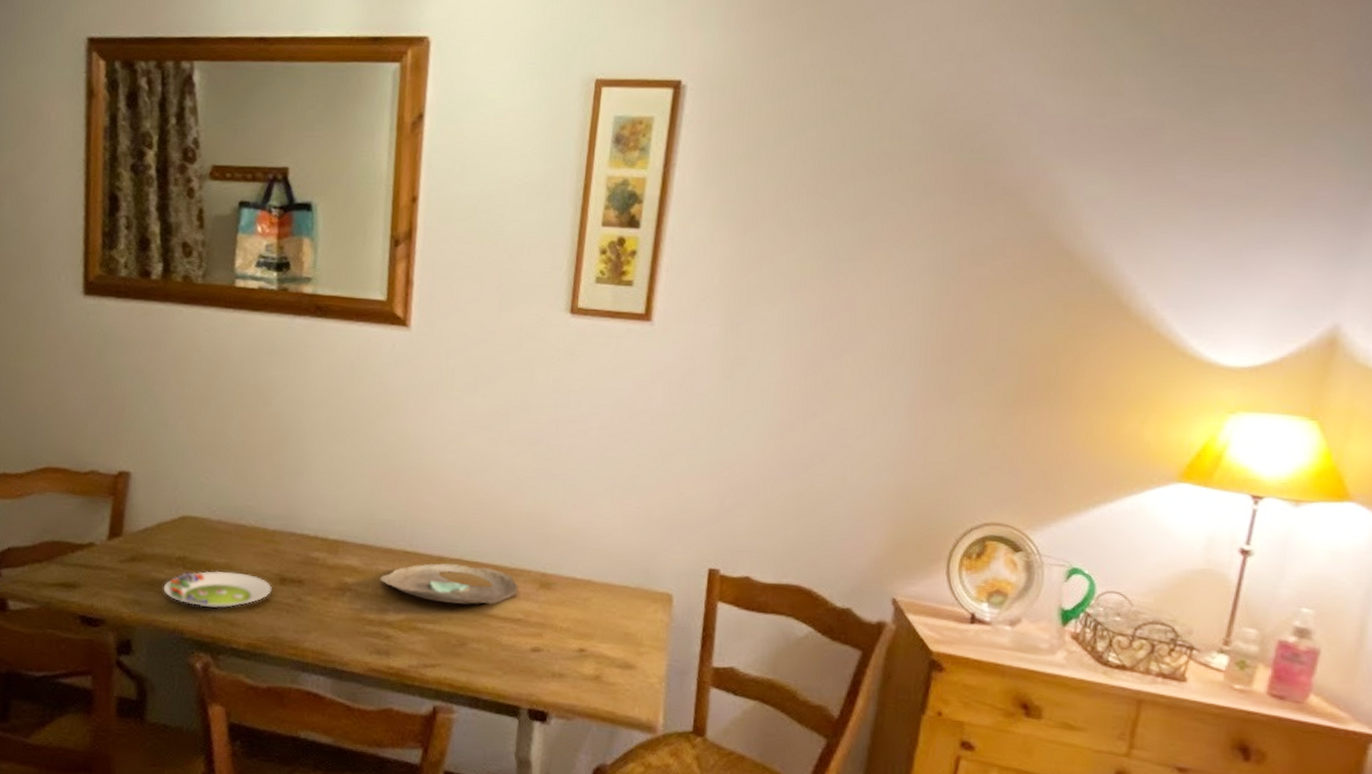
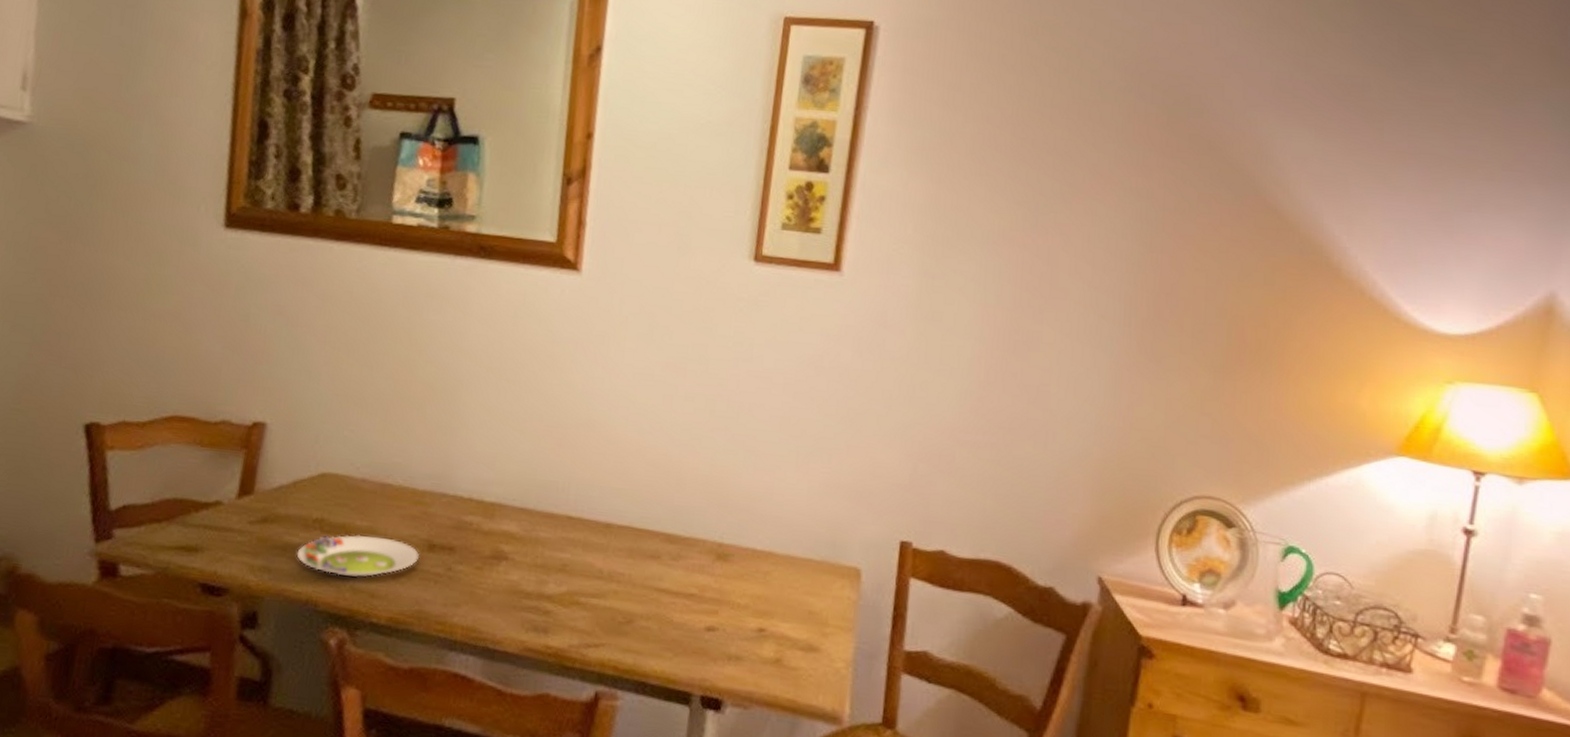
decorative bowl: present [379,563,518,605] -> none [539,530,692,577]

